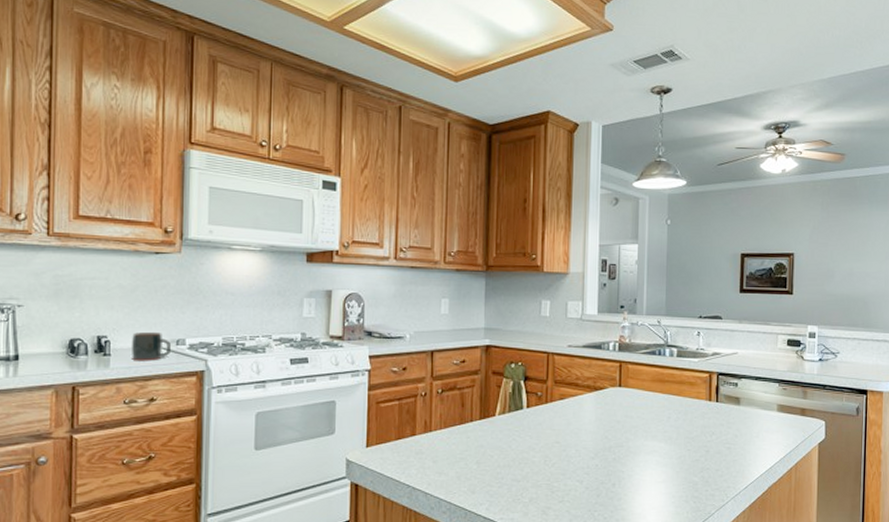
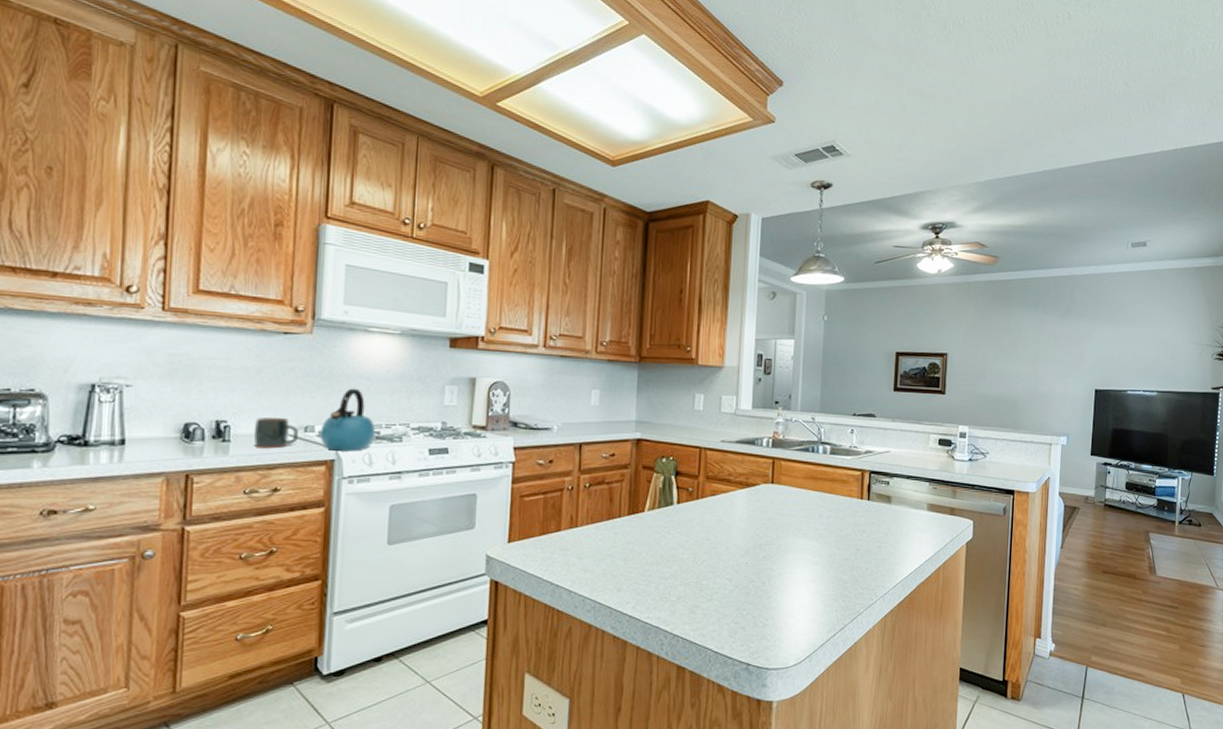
kettle: none [190,303,241,363] -> present [320,388,376,452]

